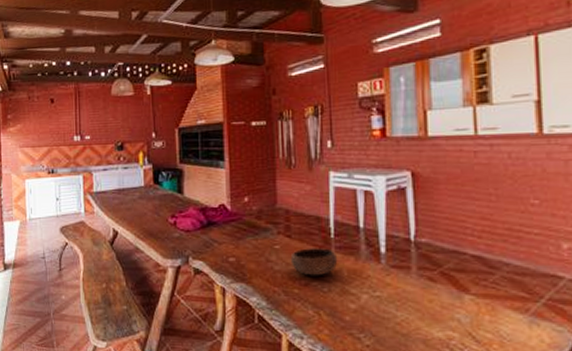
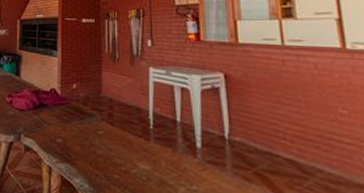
bowl: present [290,248,338,276] -> none [112,136,157,165]

